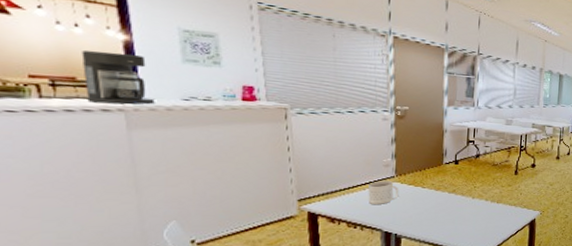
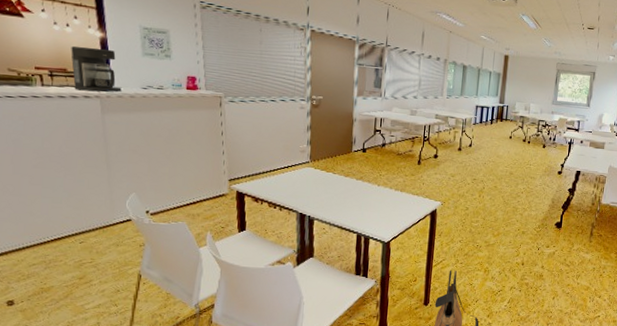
mug: present [368,181,399,205] -> none [286,165,313,188]

